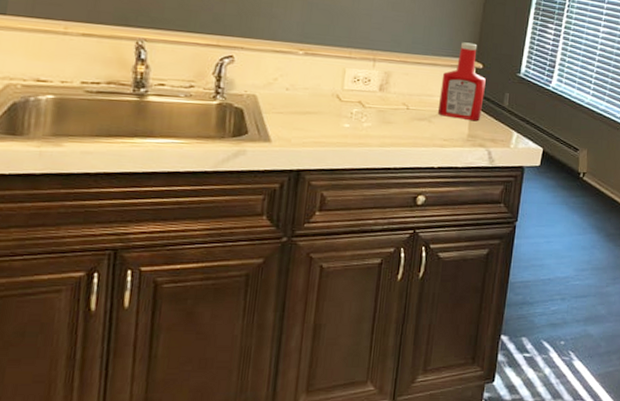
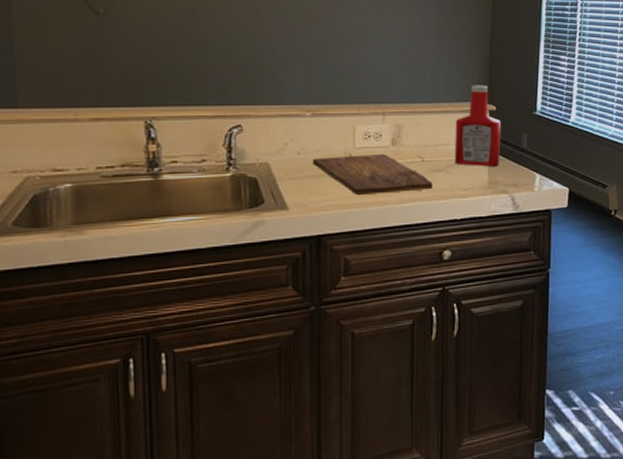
cutting board: none [299,95,415,137] -> present [312,153,433,196]

